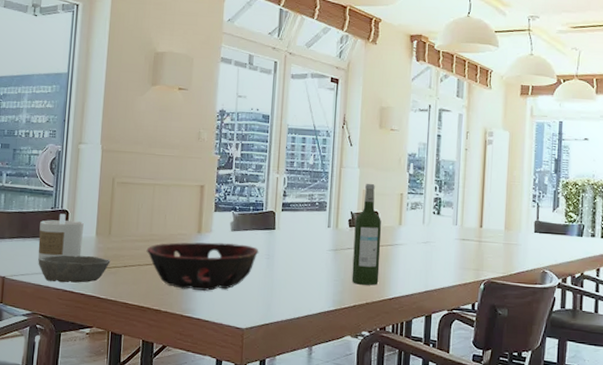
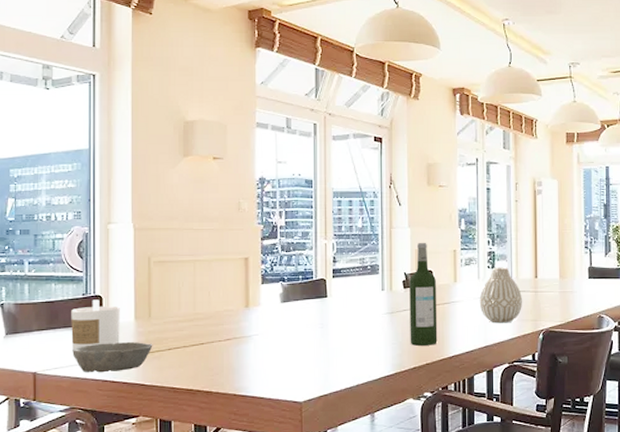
decorative bowl: present [146,242,259,291] -> none [191,315,312,367]
vase: none [422,213,466,269] -> present [479,267,523,322]

